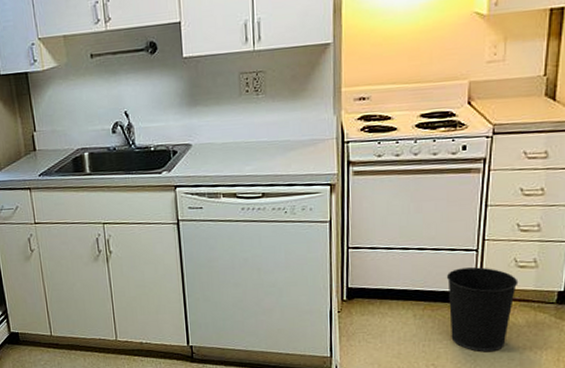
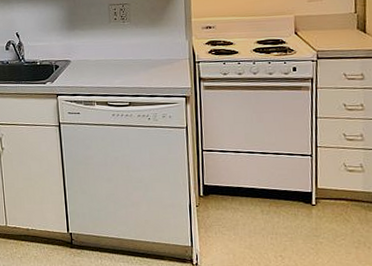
wastebasket: present [446,267,519,351] -> none [287,170,349,245]

